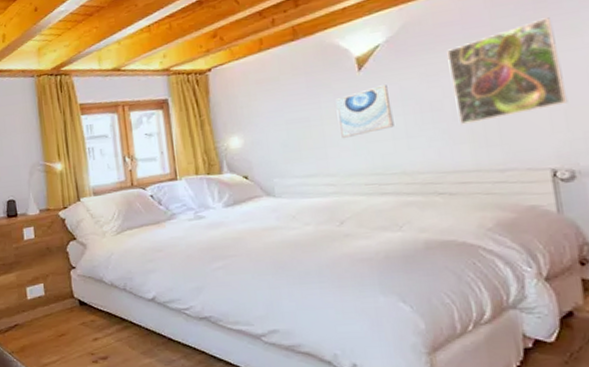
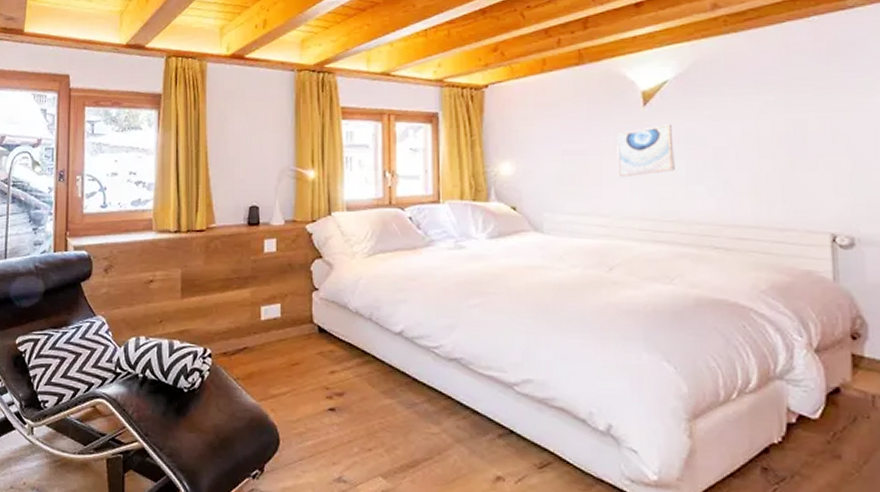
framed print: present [447,17,568,125] -> none [736,73,854,177]

